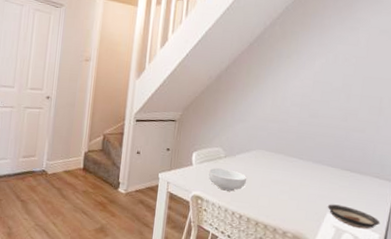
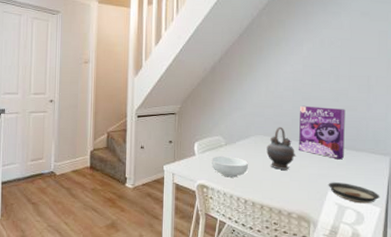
teapot: none [266,143,297,188] -> present [266,127,296,170]
cereal box: none [300,122,353,182] -> present [299,105,345,160]

